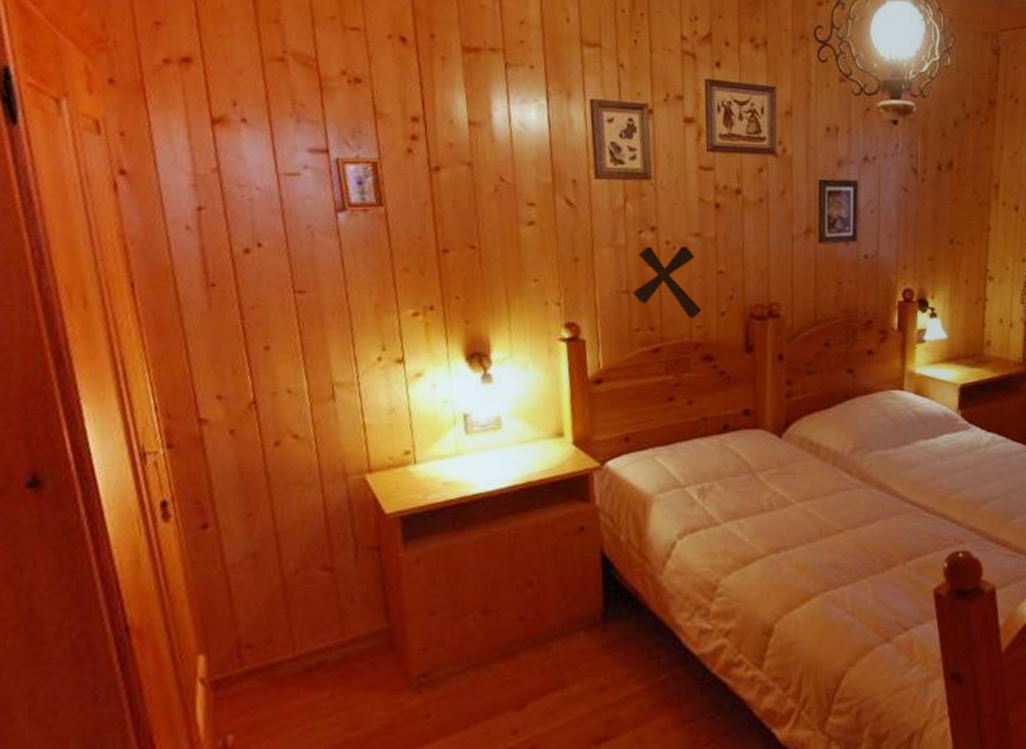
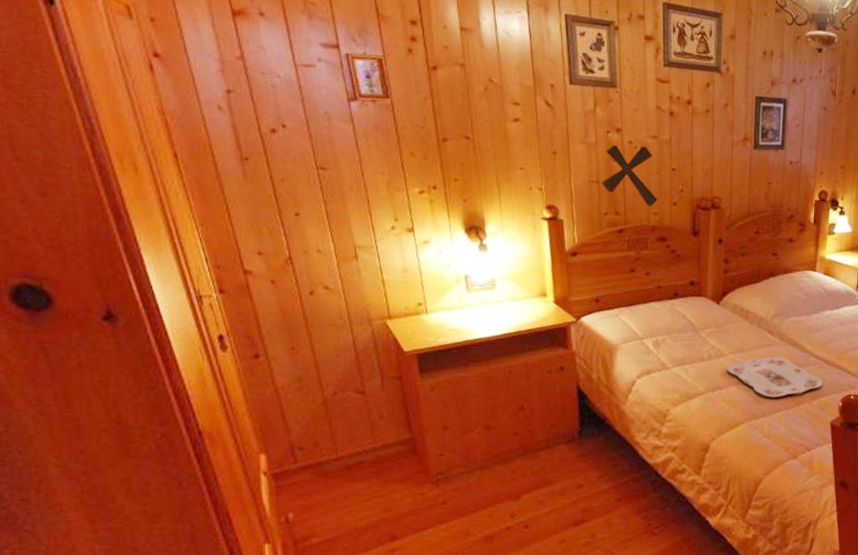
serving tray: none [794,503,922,559] -> present [727,356,824,398]

